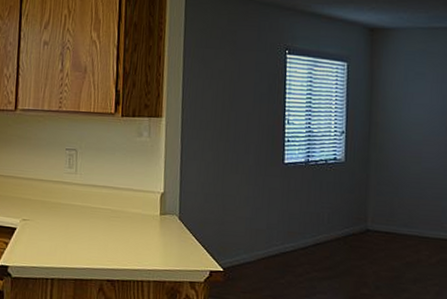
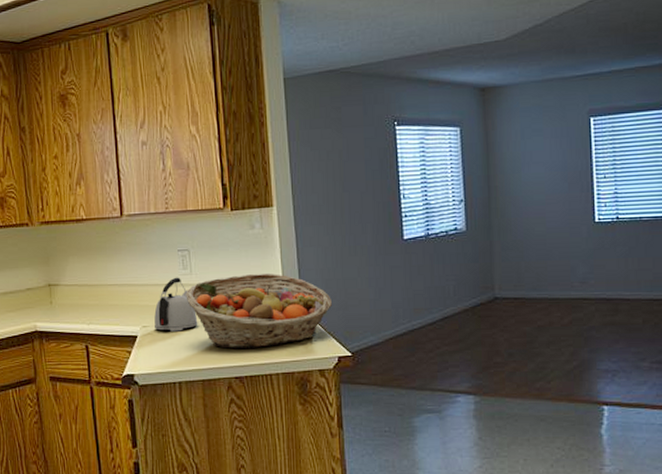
kettle: none [33,174,77,229] -> present [153,277,198,332]
fruit basket: none [68,180,209,254] -> present [185,274,332,349]

